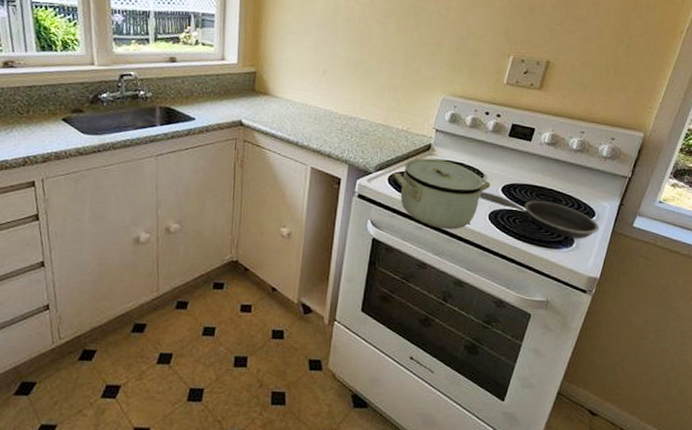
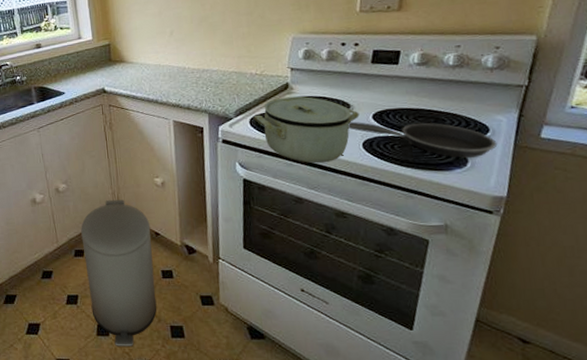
pedal bin: none [186,247,268,415] -> present [81,199,157,348]

